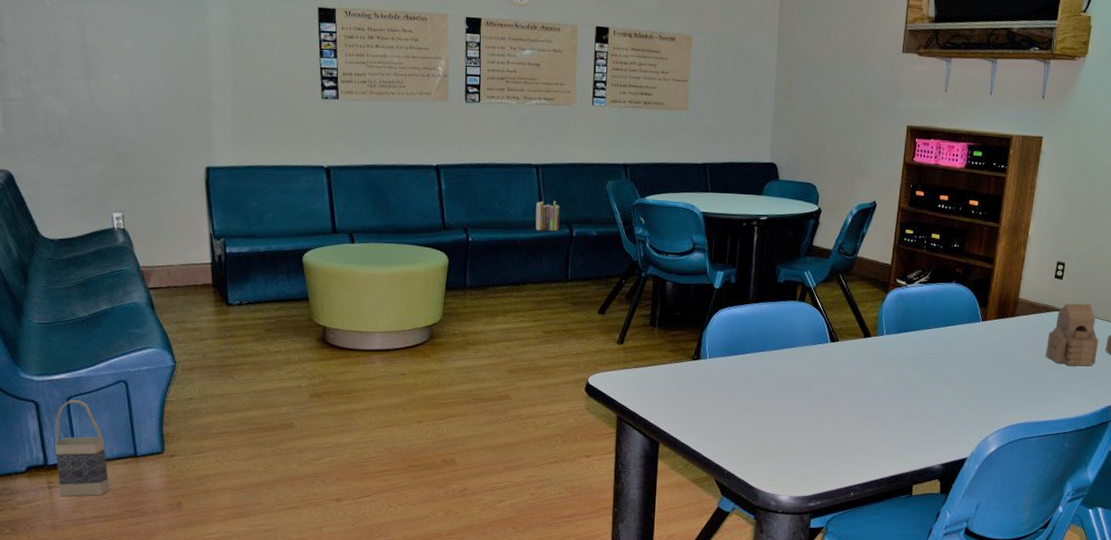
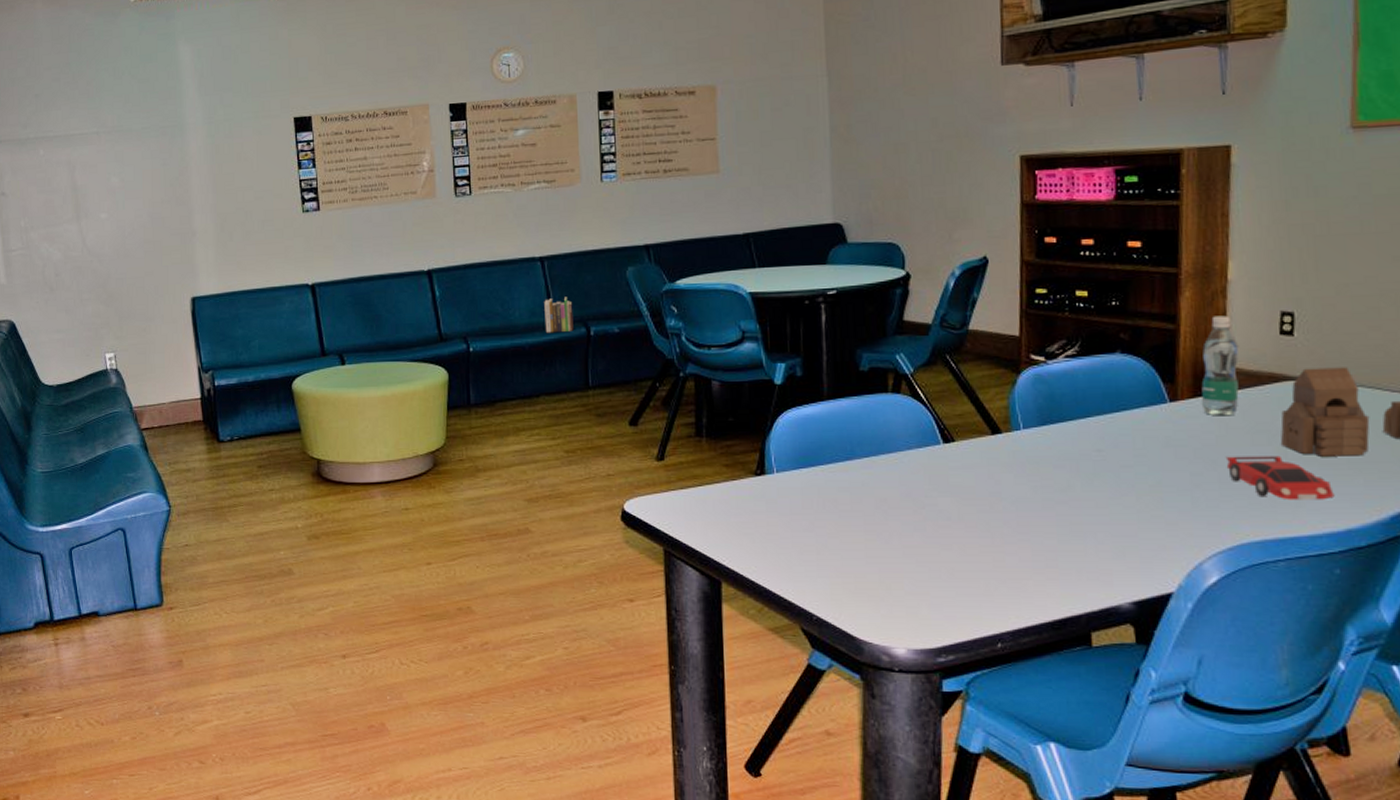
bag: present [55,399,110,497] -> none [59,550,112,654]
bottle: none [1002,261,1030,334] -> present [1201,315,1240,416]
toy car: none [1010,362,1072,396] -> present [1225,455,1335,500]

